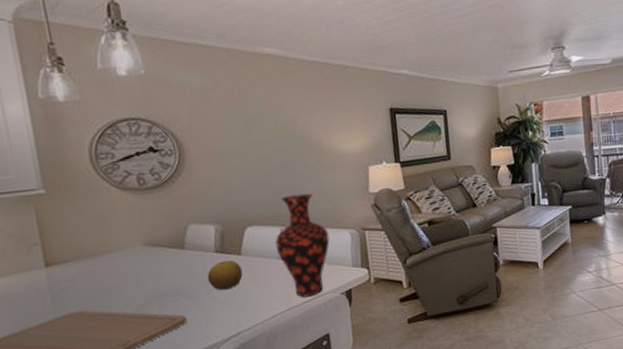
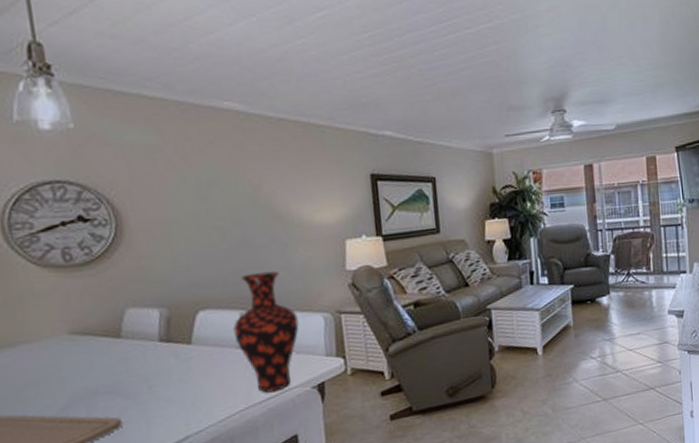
fruit: present [207,259,243,291] -> none [149,350,193,387]

